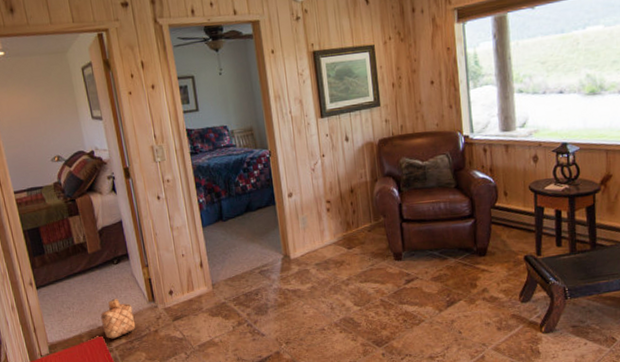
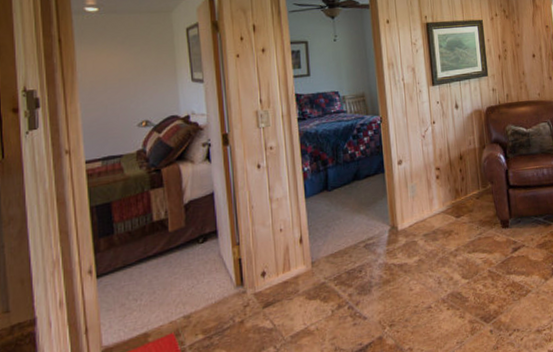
basket: present [100,298,136,339] -> none [174,284,218,336]

